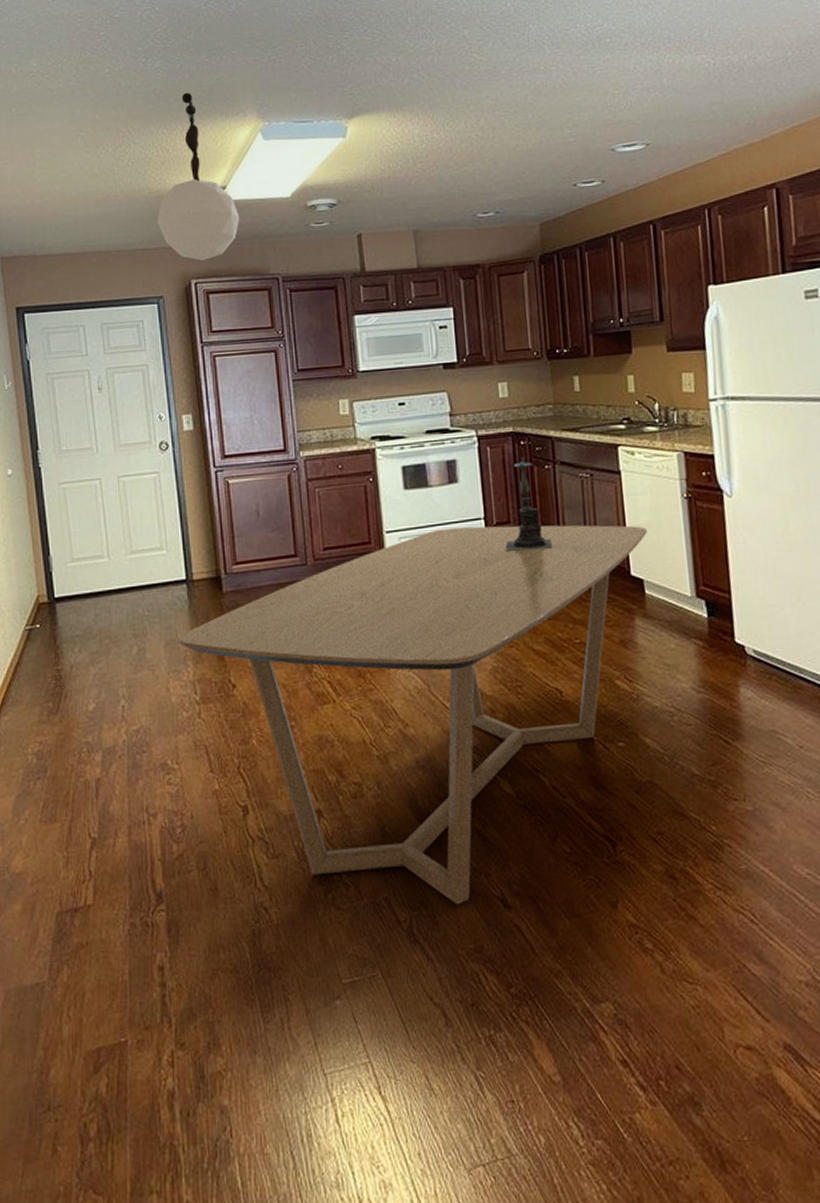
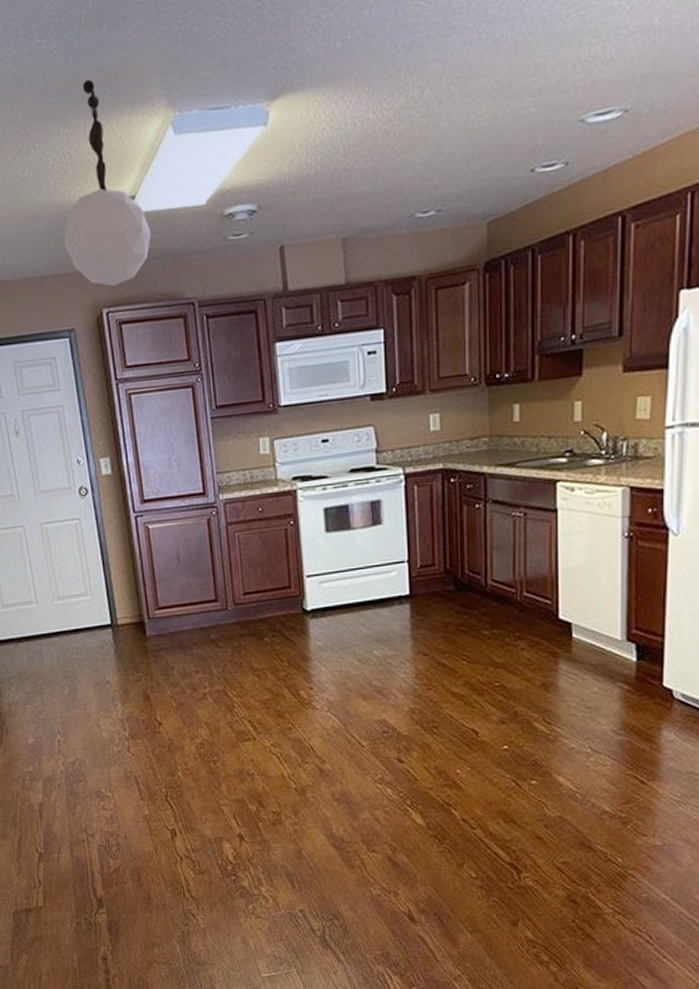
dining table: present [177,525,647,905] -> none [105,567,580,918]
candle holder: present [505,457,552,551] -> none [428,496,477,595]

